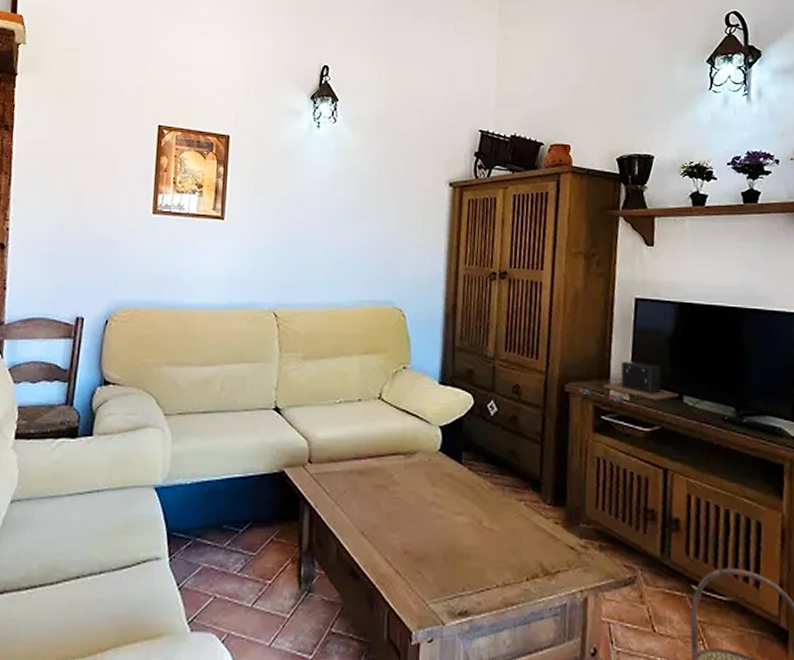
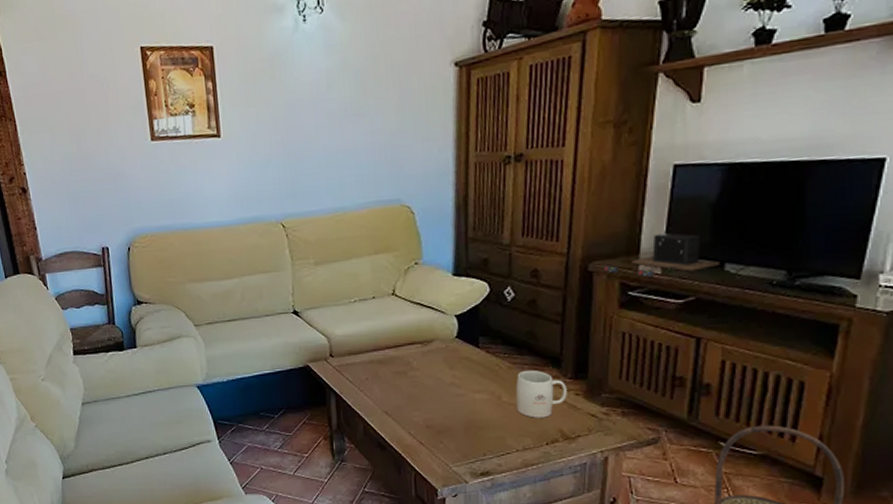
mug: none [497,492,547,548] -> present [515,369,567,418]

